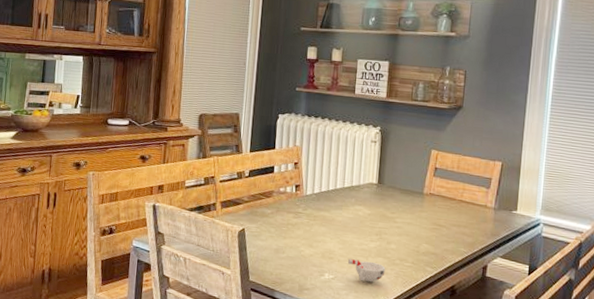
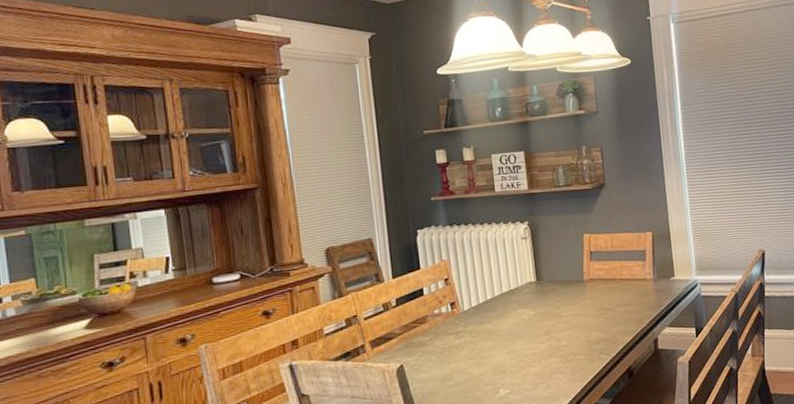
cup: present [347,259,386,283] -> none [520,364,562,388]

